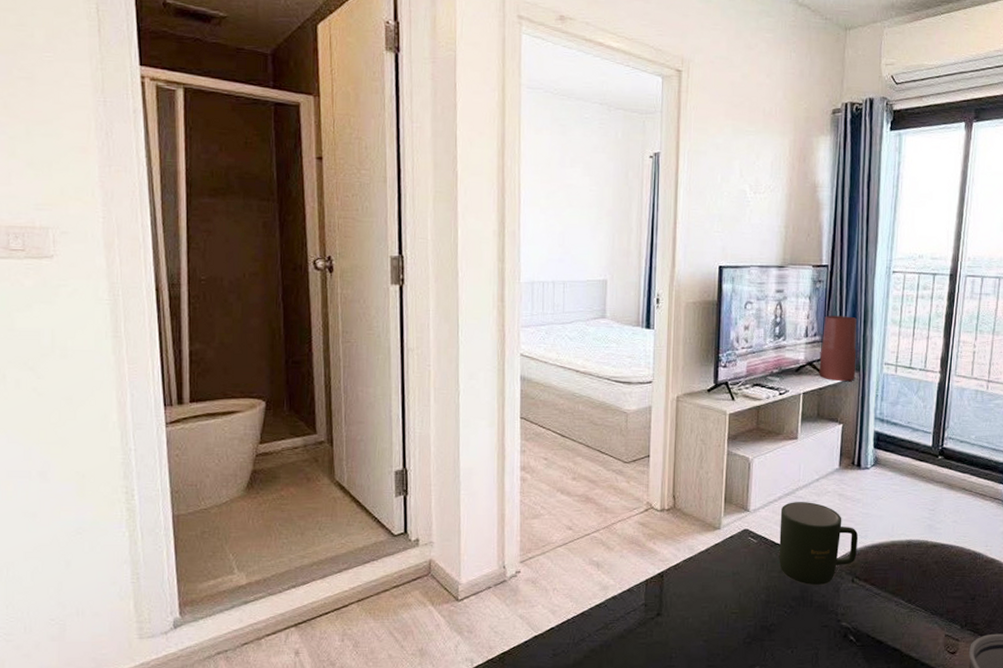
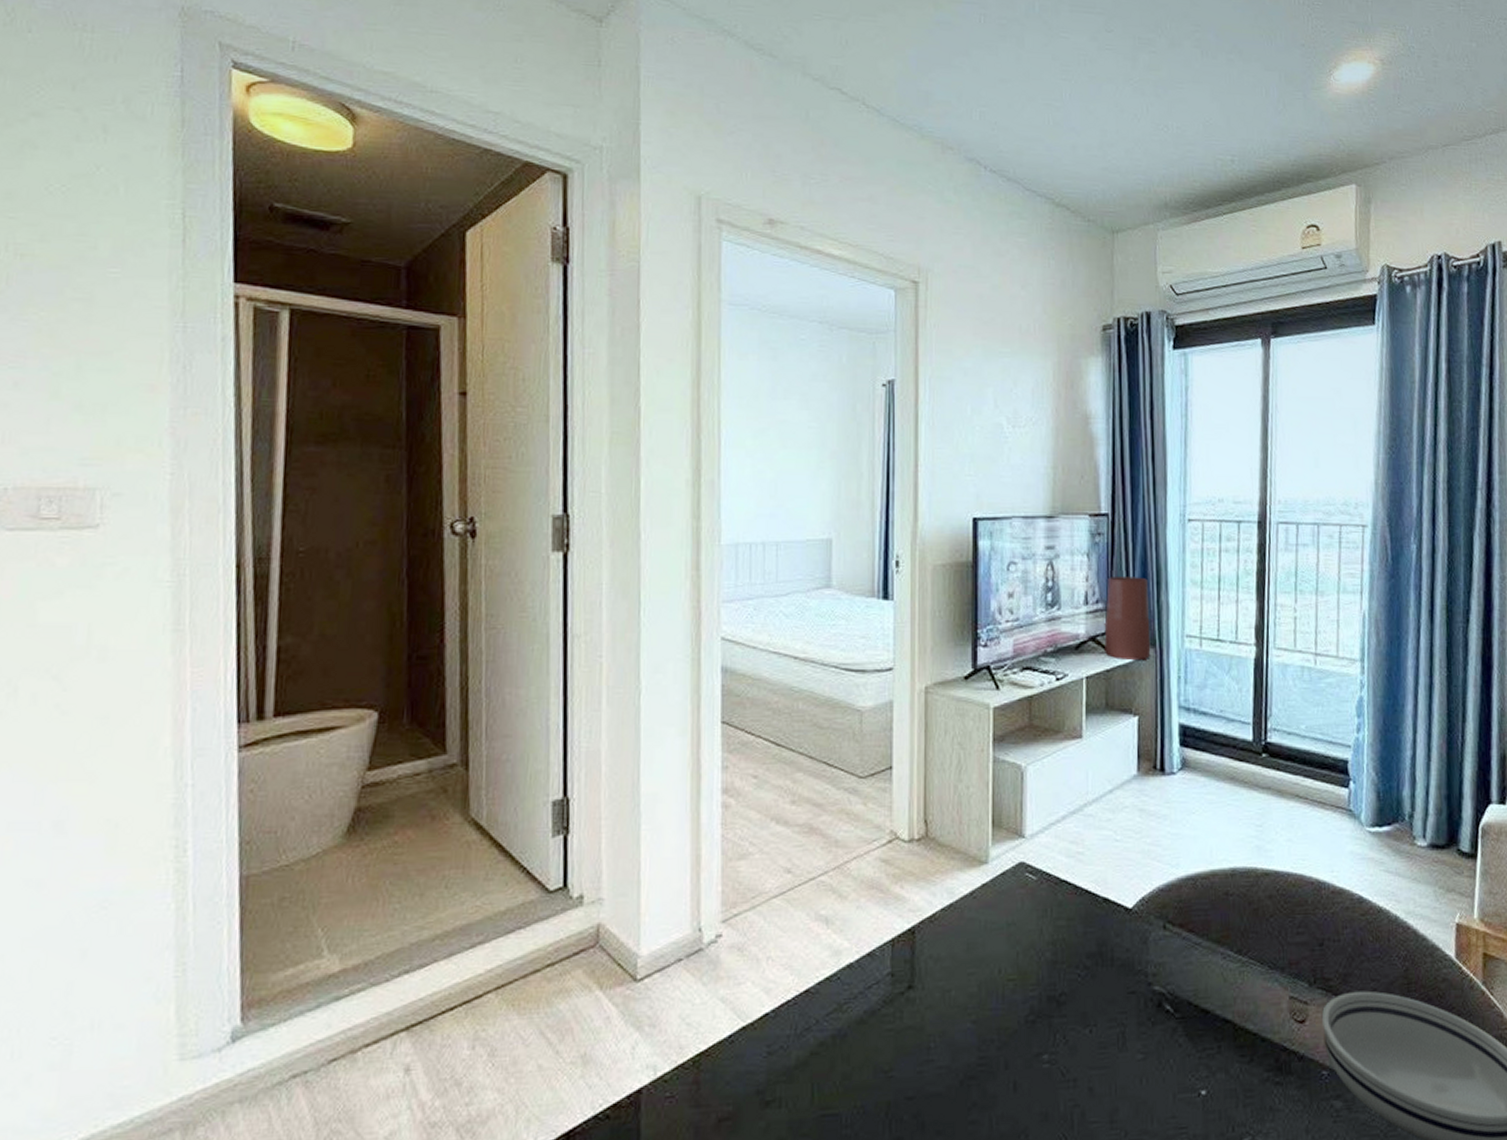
mug: present [779,502,859,586] -> none [1065,821,1168,937]

